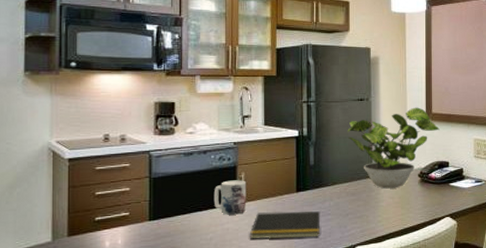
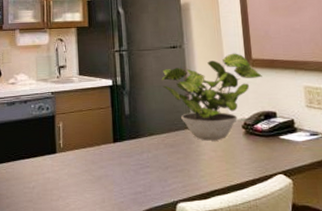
mug: present [213,180,247,215] -> none [34,129,66,164]
notepad: present [250,211,321,240] -> none [70,162,139,191]

